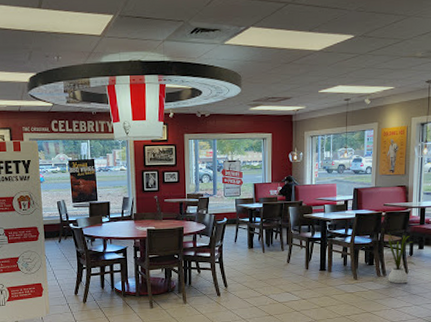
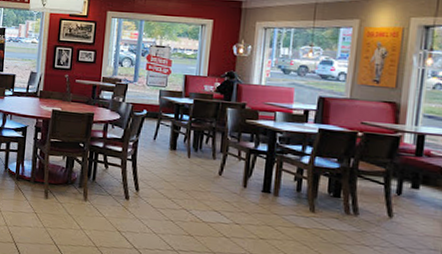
house plant: present [382,228,416,284] -> none [356,152,405,231]

